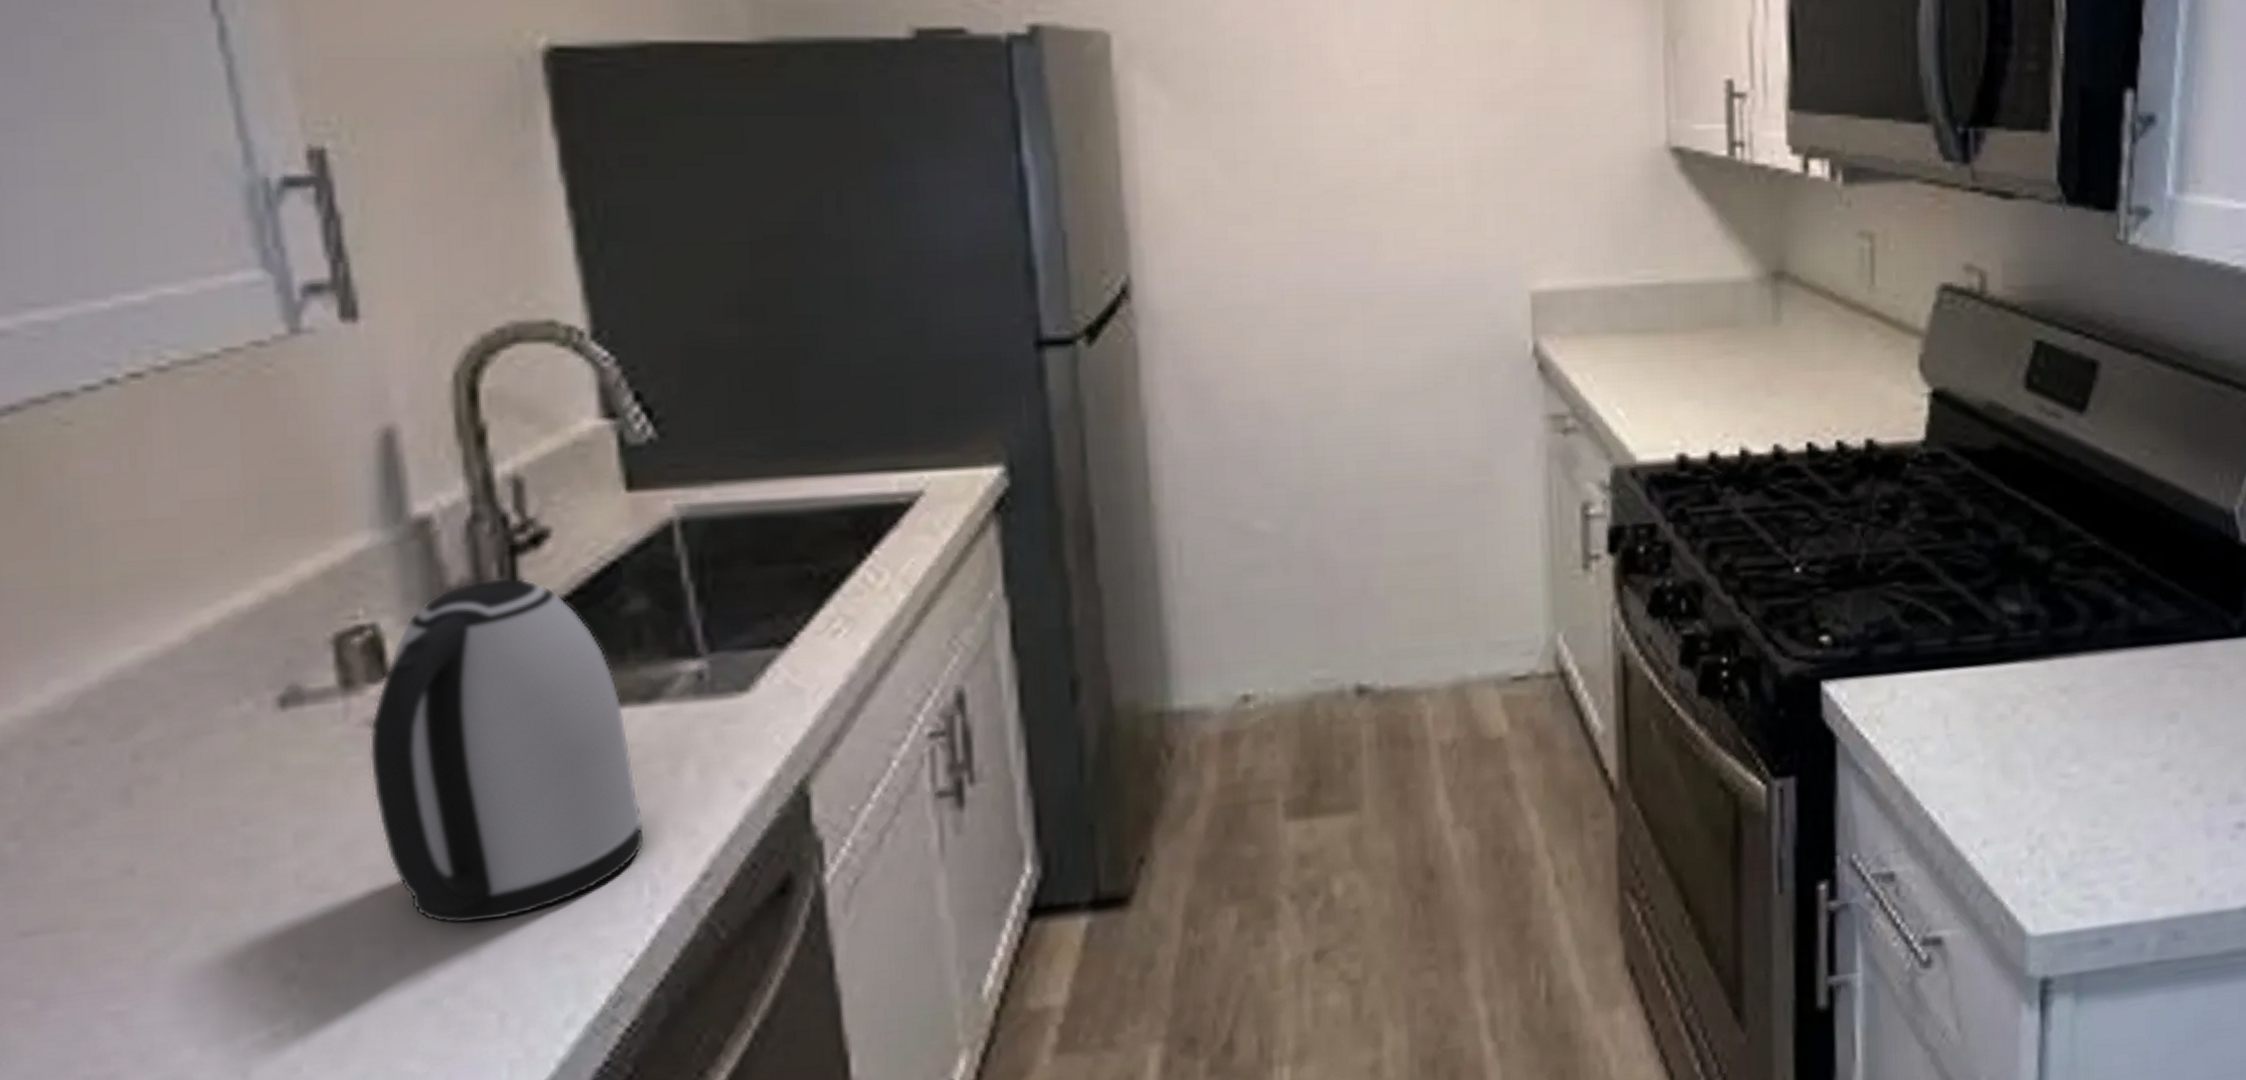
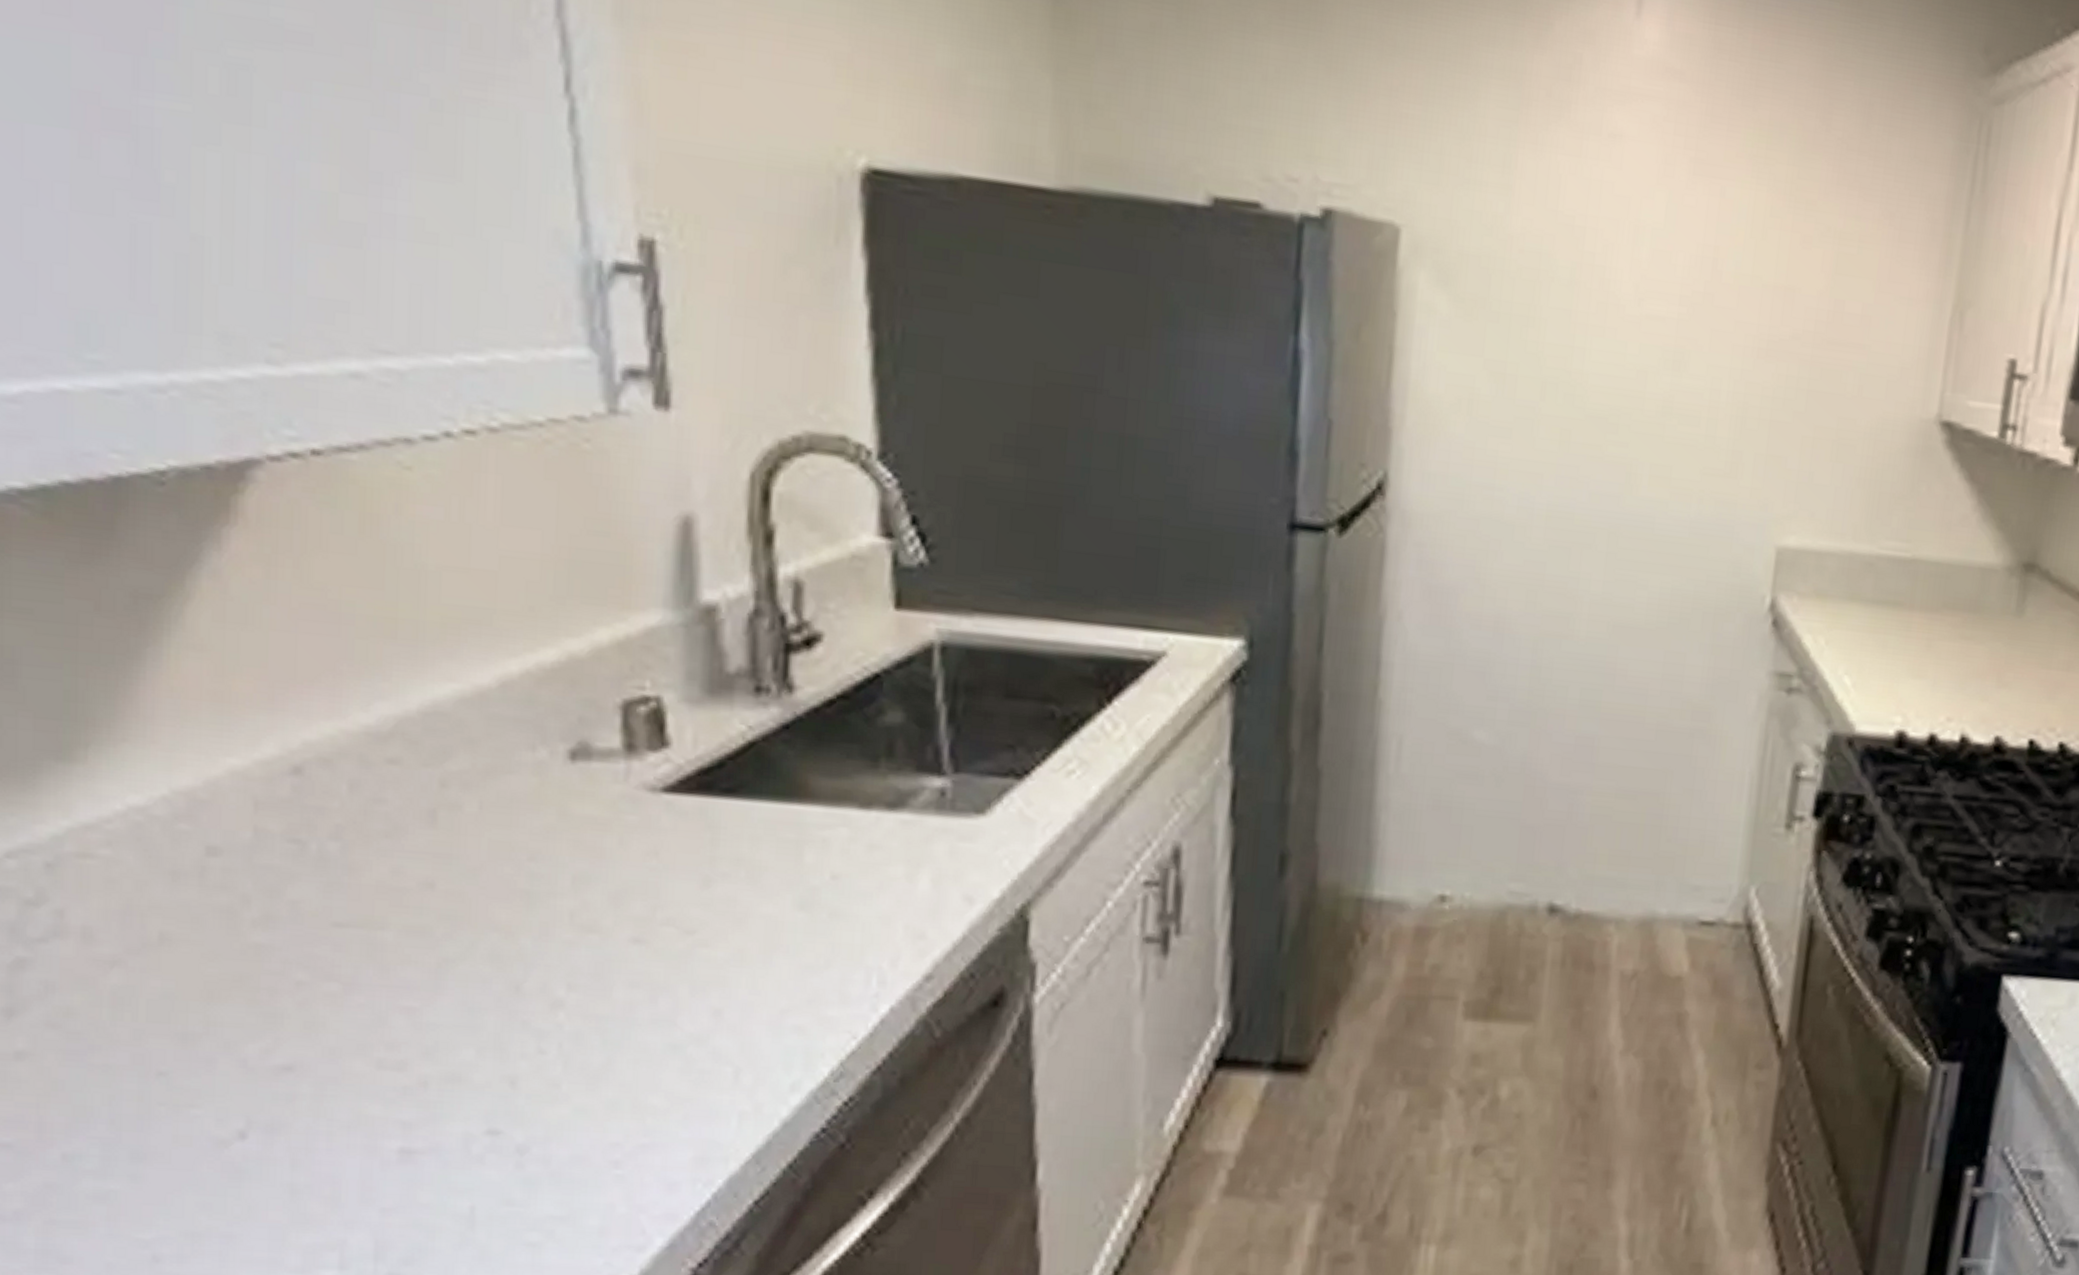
kettle: present [370,578,645,924] -> none [644,672,879,985]

